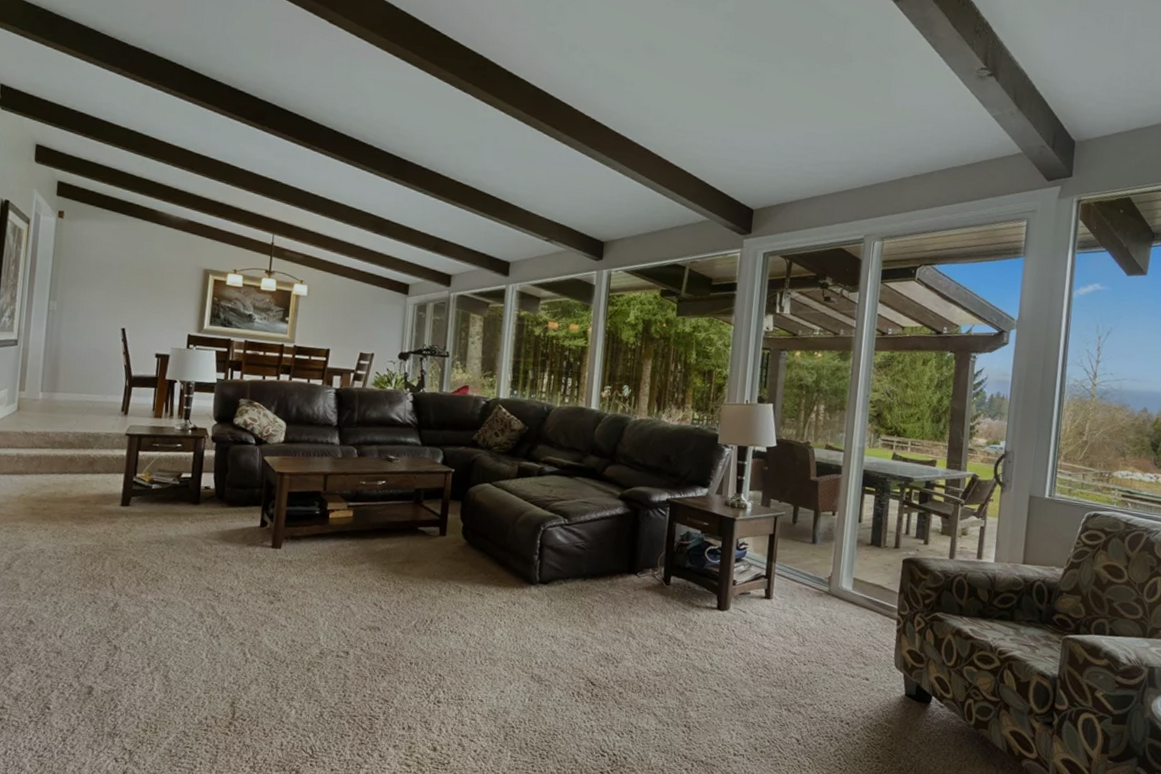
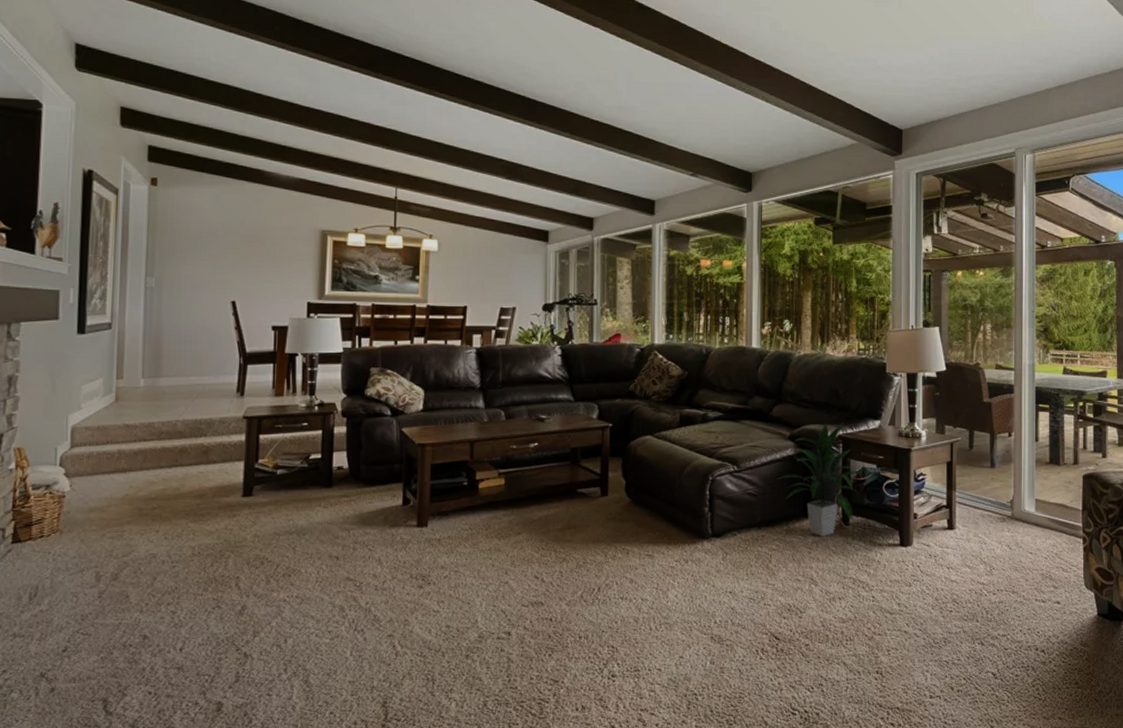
indoor plant: none [606,486,686,594] -> present [778,422,861,536]

